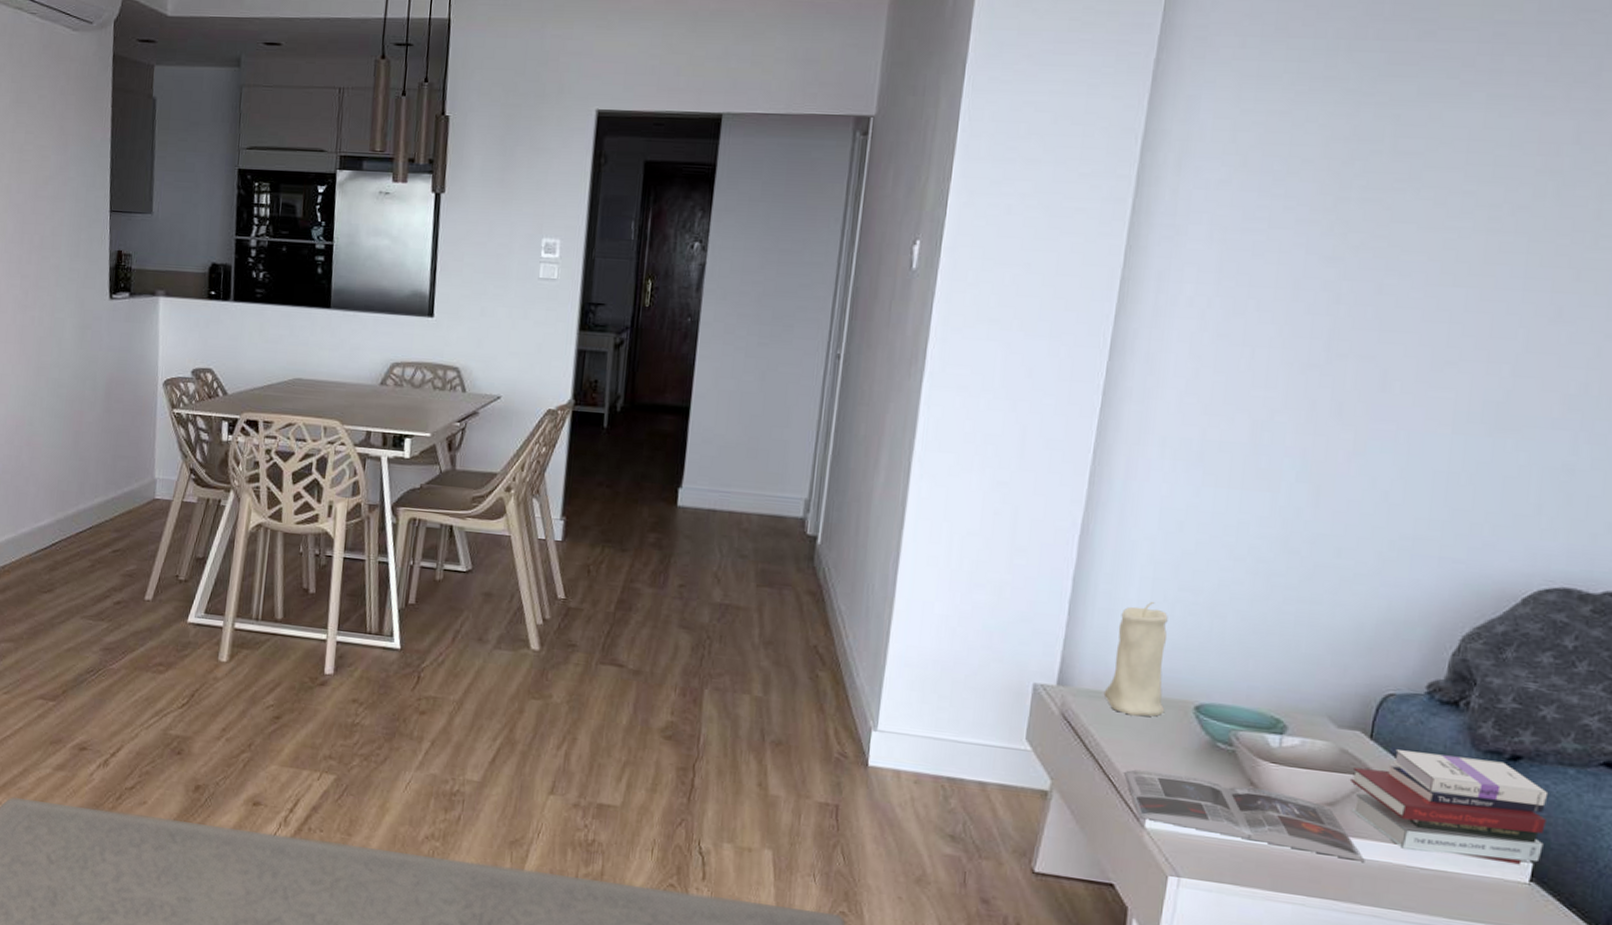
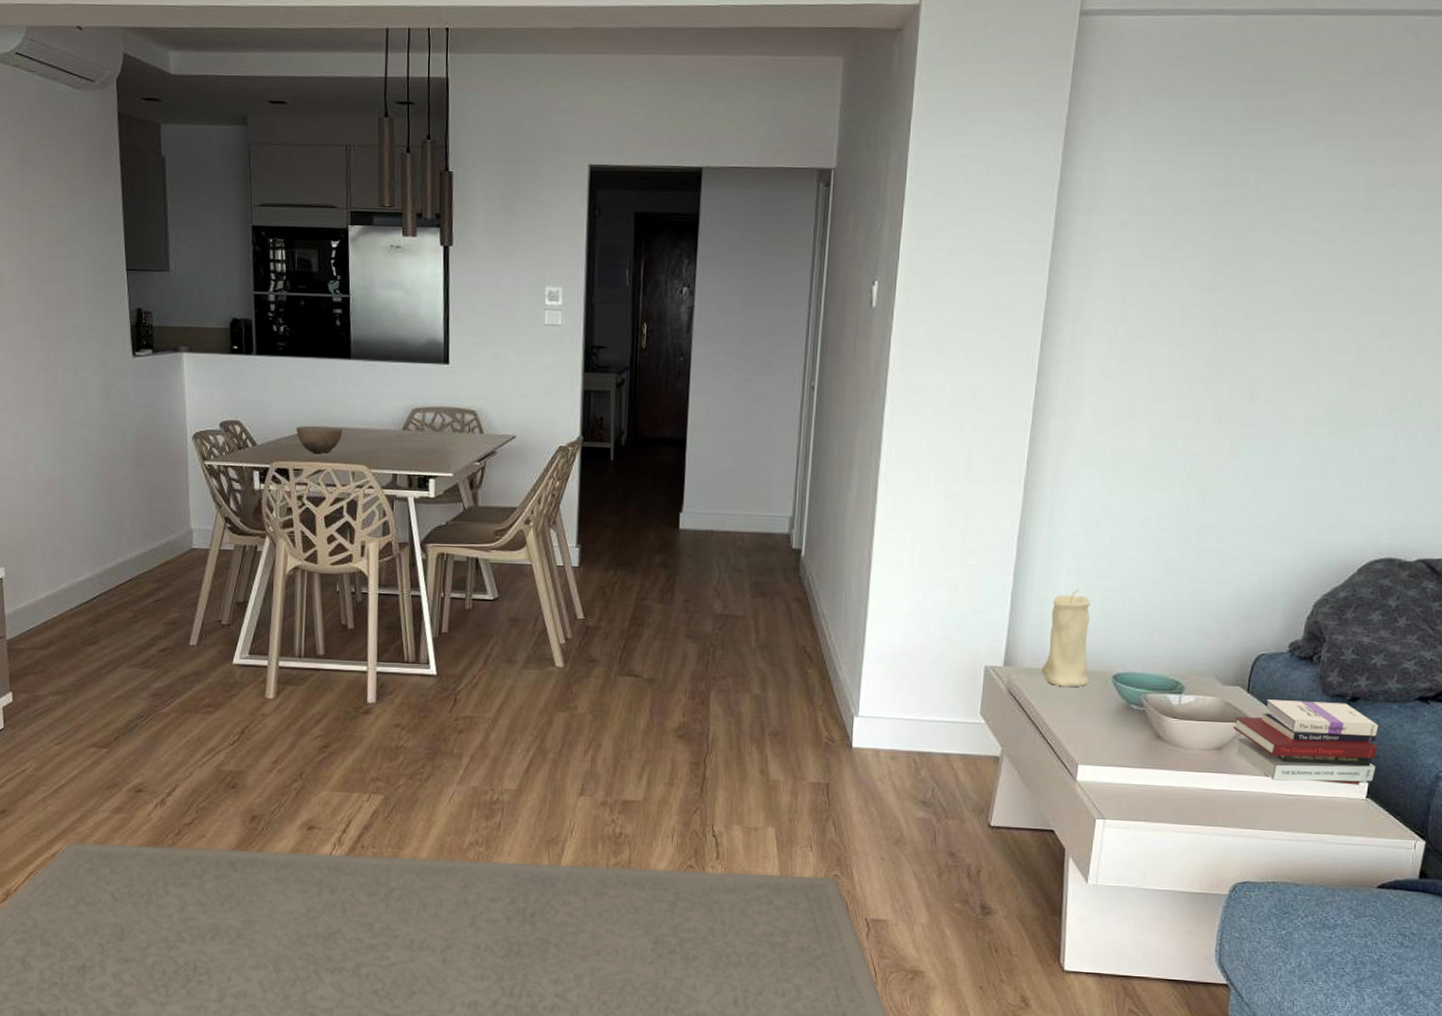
bowl: none [269,376,318,406] -> present [296,425,343,453]
magazine: present [1123,770,1365,862] -> none [1058,732,1245,793]

